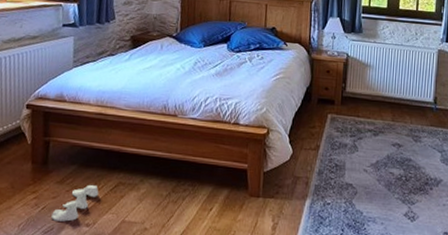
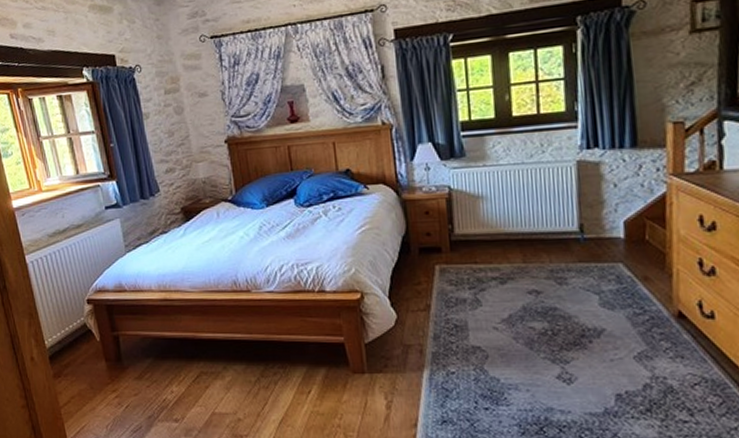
baby booties: present [51,185,99,222] -> none [137,378,182,419]

